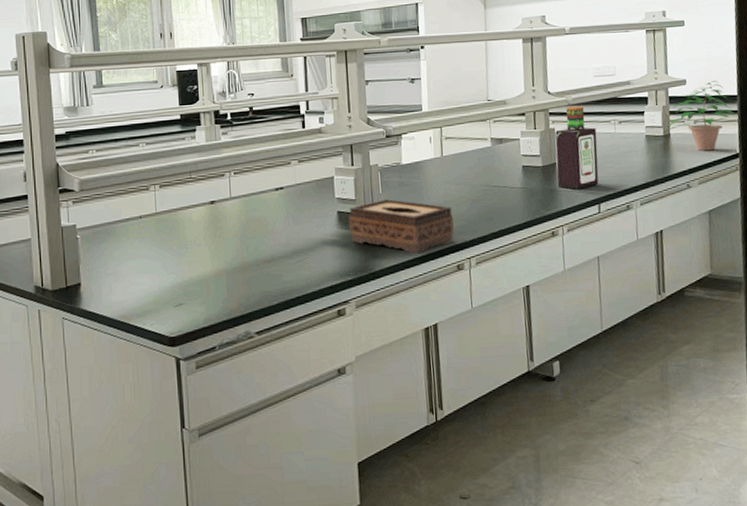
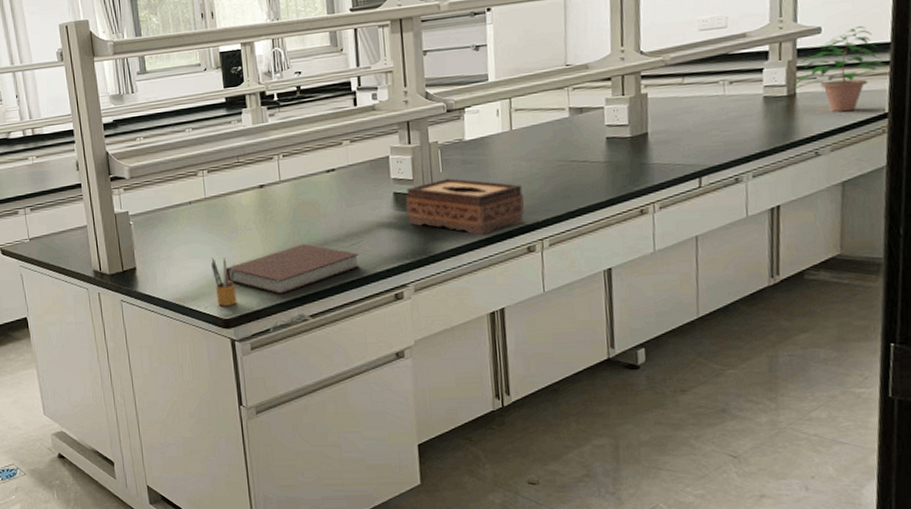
pencil box: none [158,273,184,324] -> present [210,257,237,306]
notebook: none [174,260,305,311] -> present [226,243,360,295]
bottle: present [555,106,599,189] -> none [648,66,701,162]

